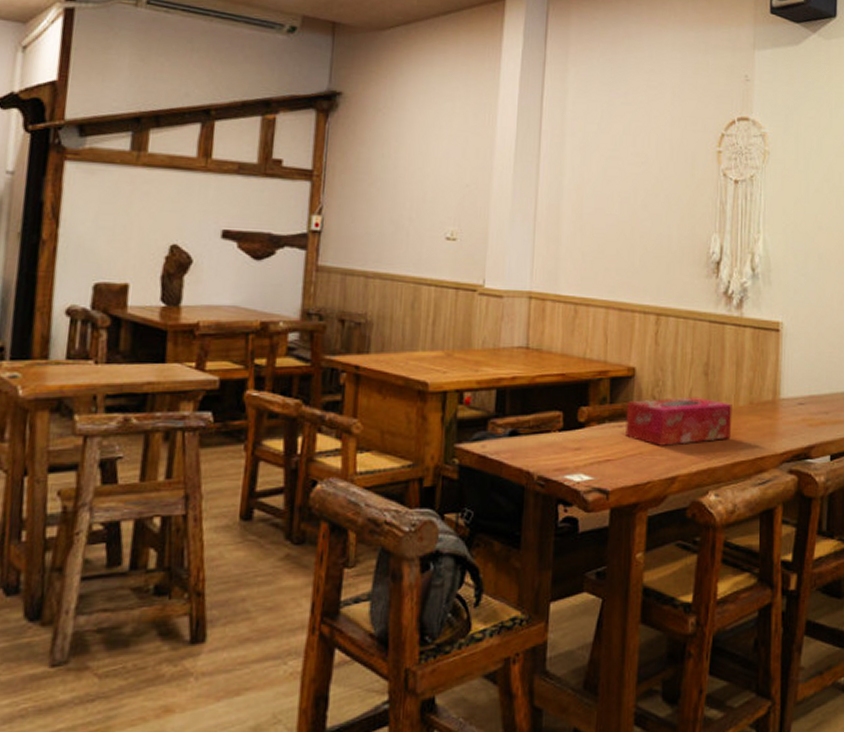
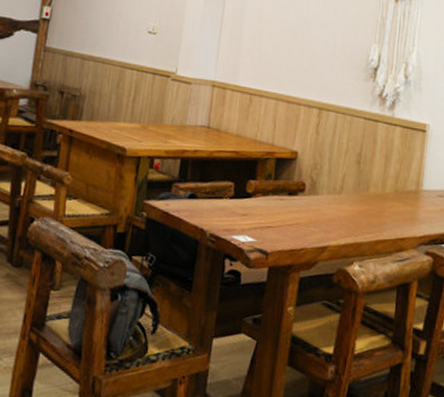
tissue box: present [626,396,732,446] -> none [286,179,380,221]

